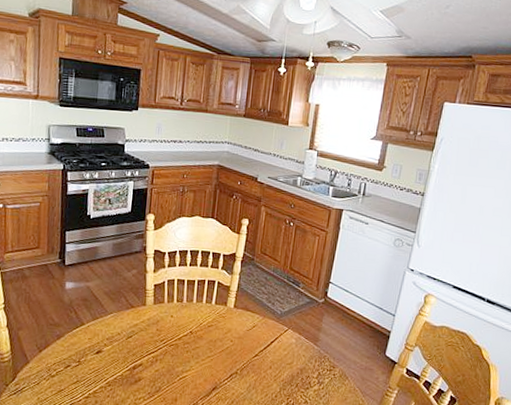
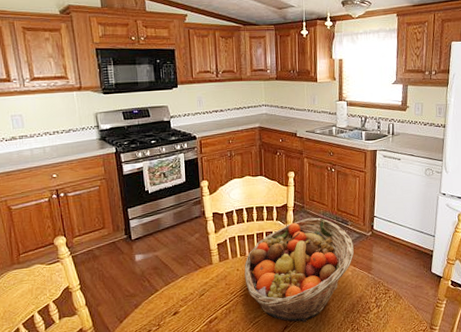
fruit basket: none [178,272,302,387] -> present [244,217,354,322]

